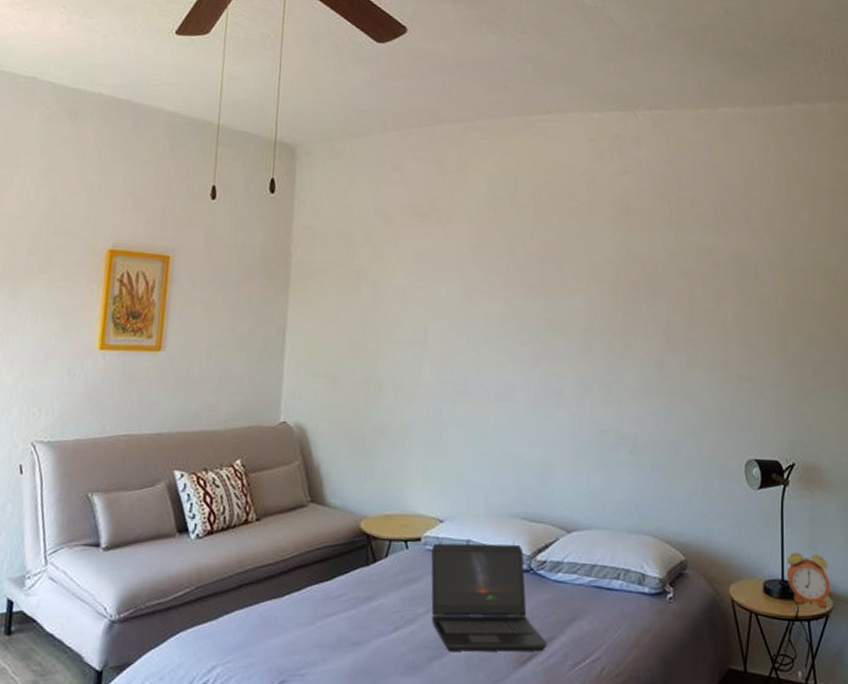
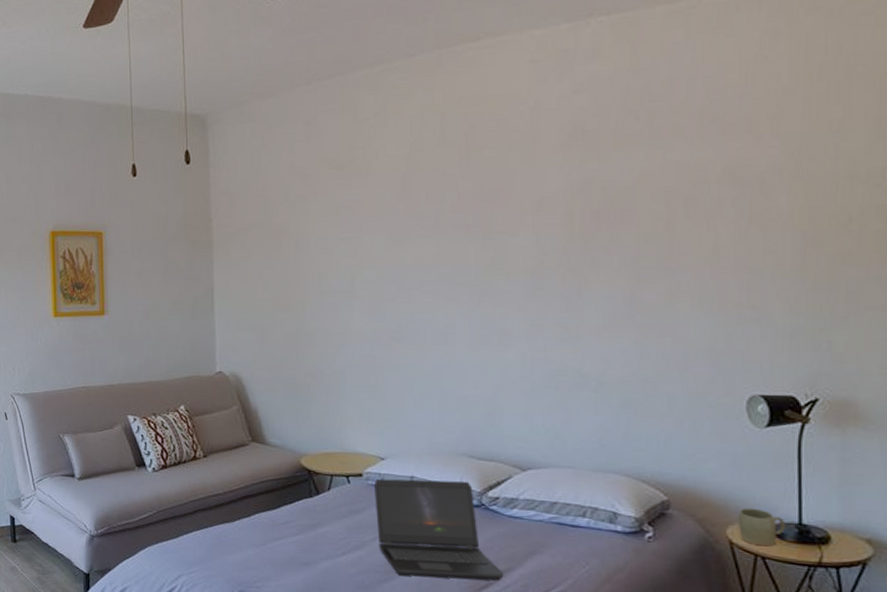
mug: none [737,566,772,603] -> present [737,507,785,547]
alarm clock: present [786,546,831,609] -> none [805,489,870,557]

